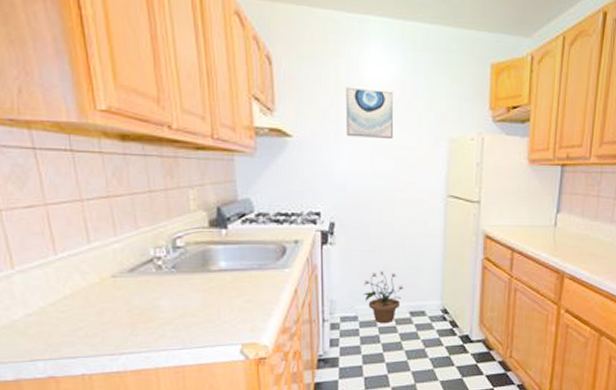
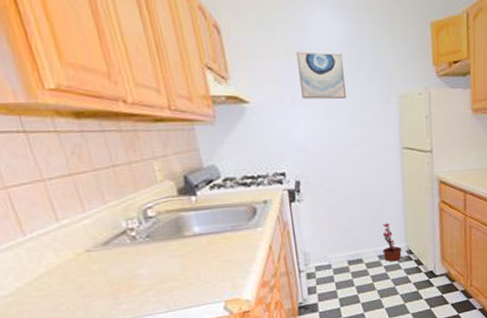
potted plant: present [364,271,404,324] -> none [333,221,371,269]
potted plant: none [415,276,443,320] -> present [382,223,408,262]

